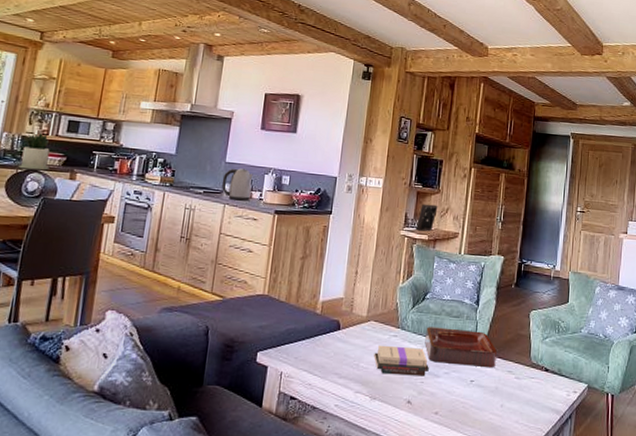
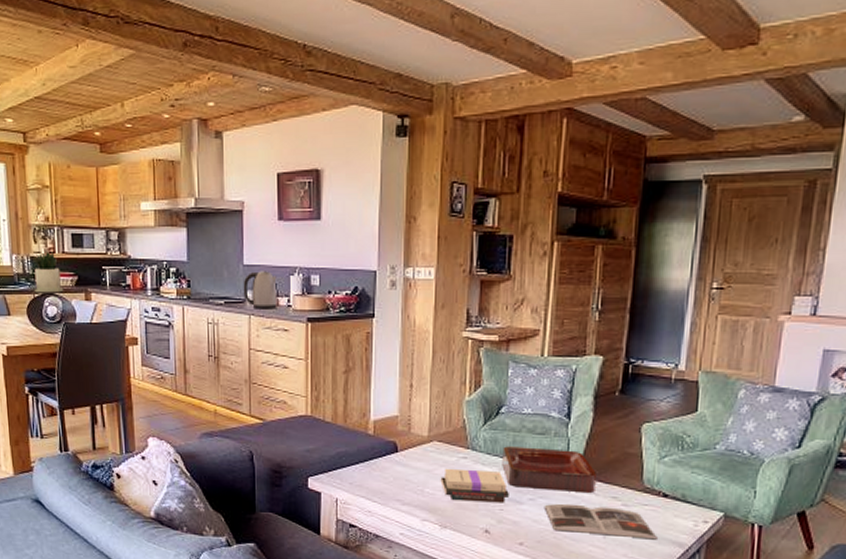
picture frame: present [416,203,438,231] -> none [482,295,510,330]
magazine: none [456,376,541,408] -> present [544,503,657,540]

